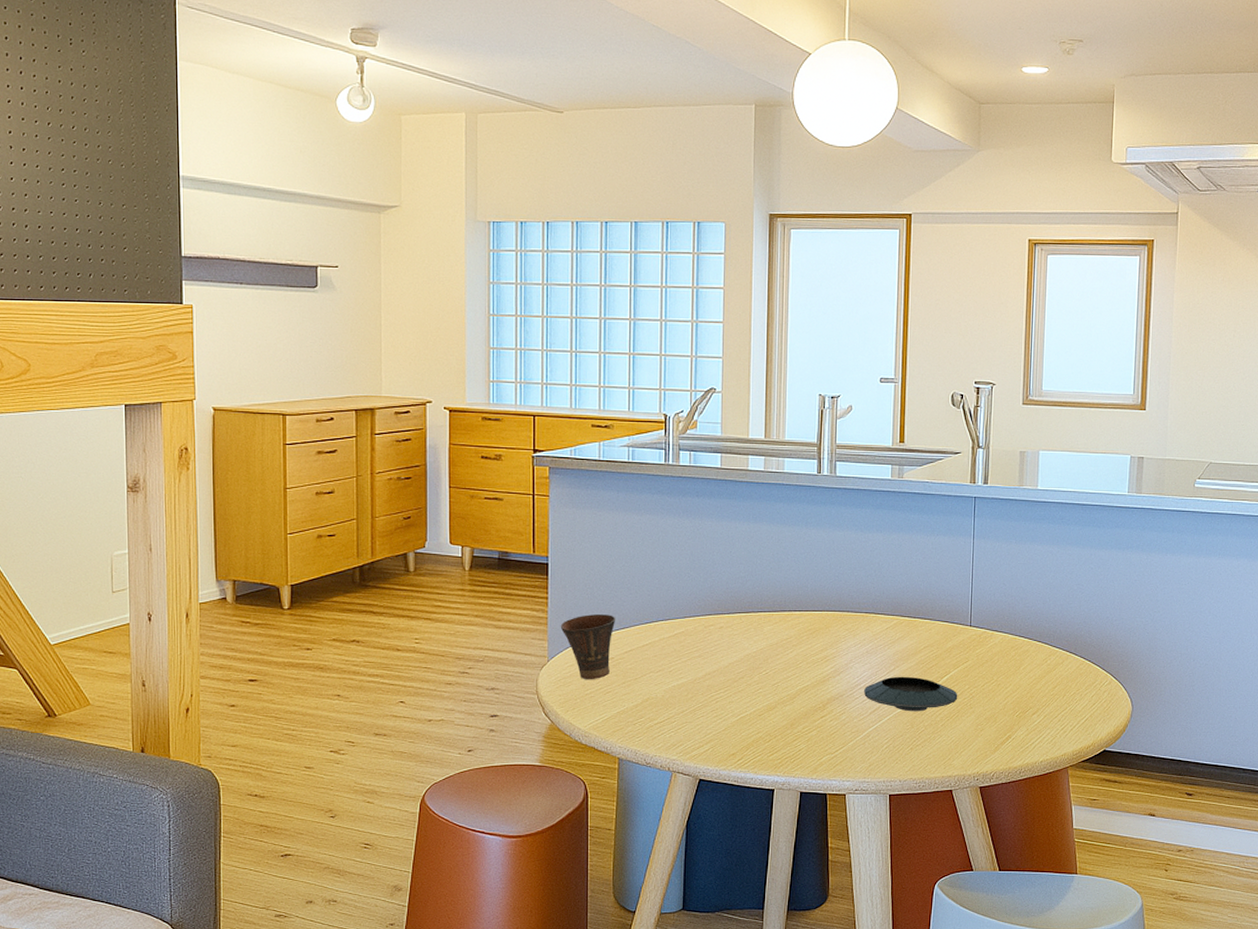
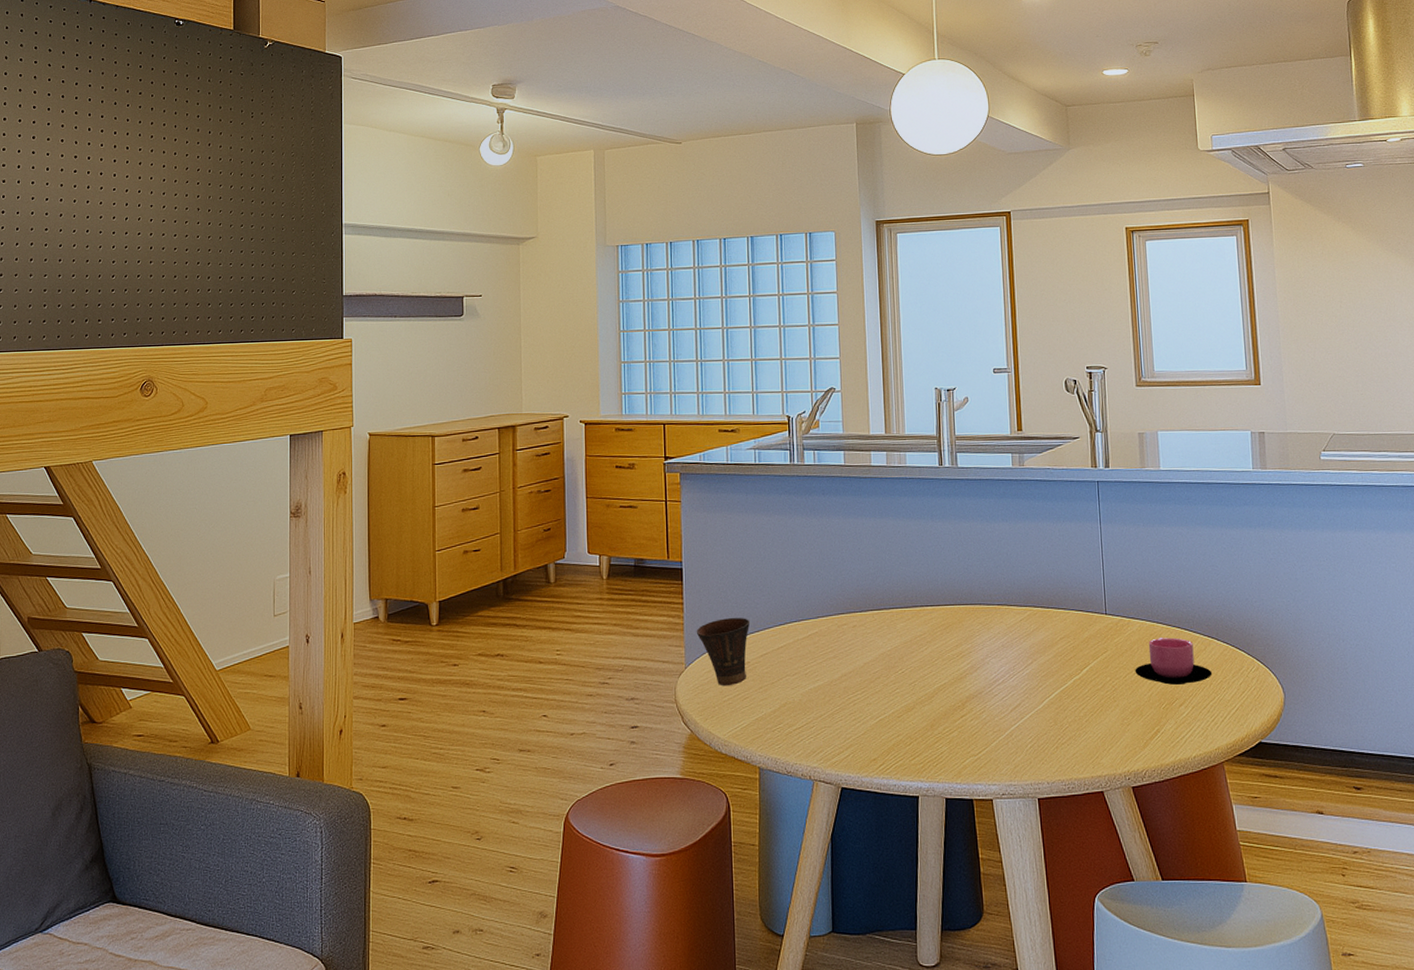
saucer: present [864,676,958,712] -> none [1003,670,1100,708]
cup: none [993,649,1067,695] -> present [1135,637,1213,685]

